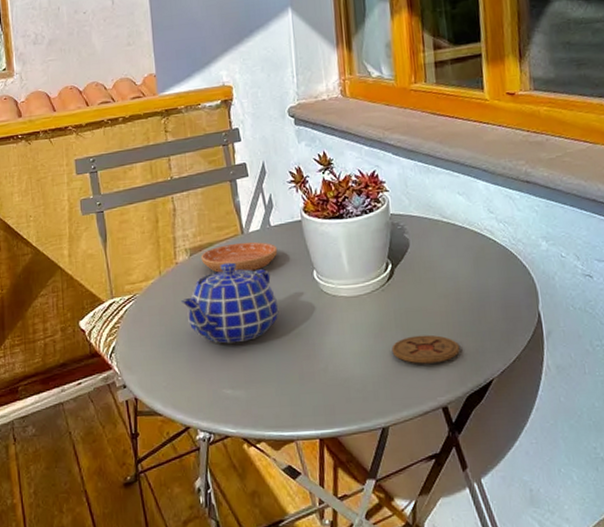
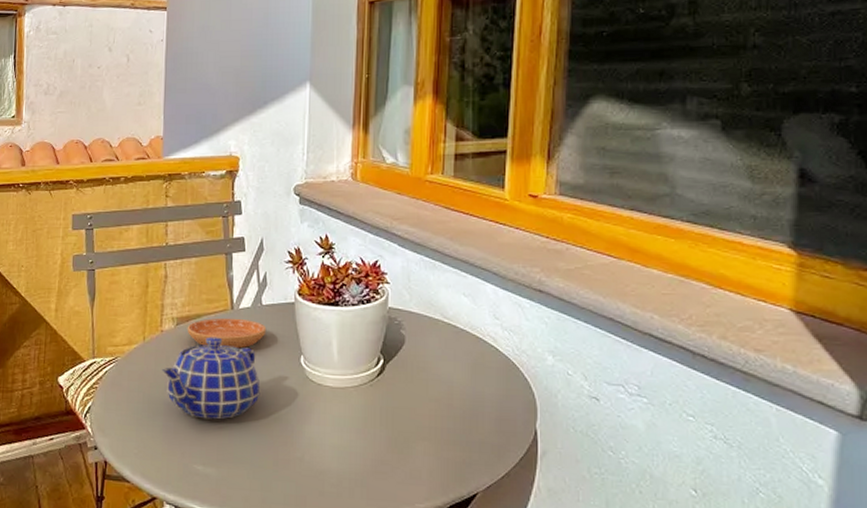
coaster: present [391,335,460,364] -> none [373,436,445,468]

